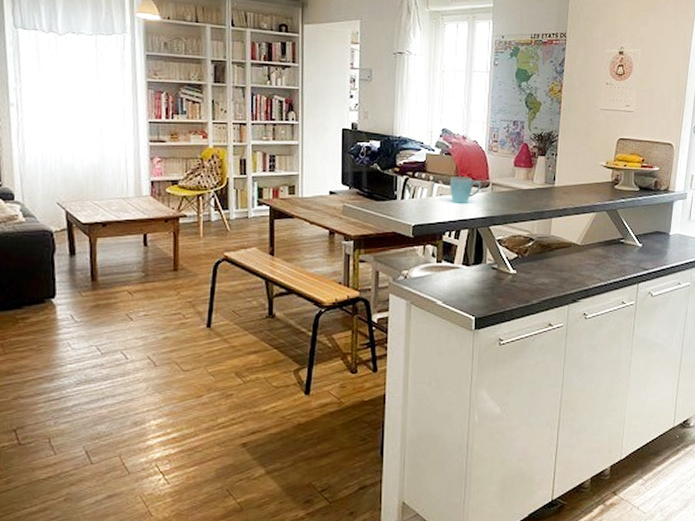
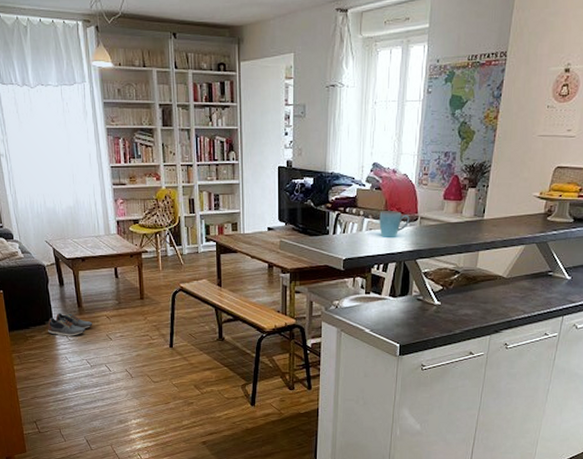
shoe: none [47,288,109,317] -> present [48,313,93,336]

